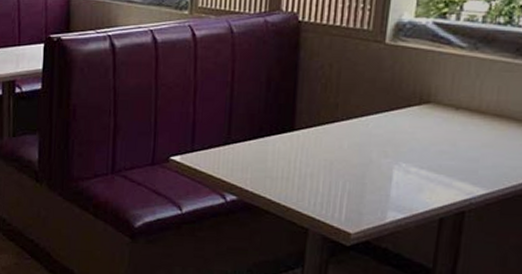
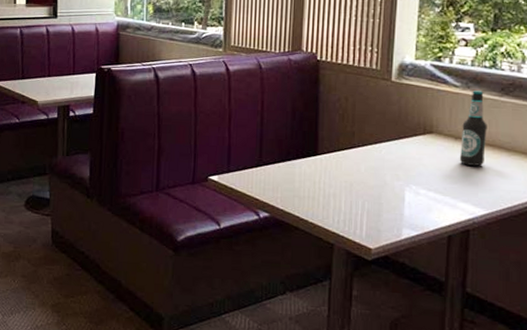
bottle: none [459,52,496,140] -> present [459,91,487,166]

